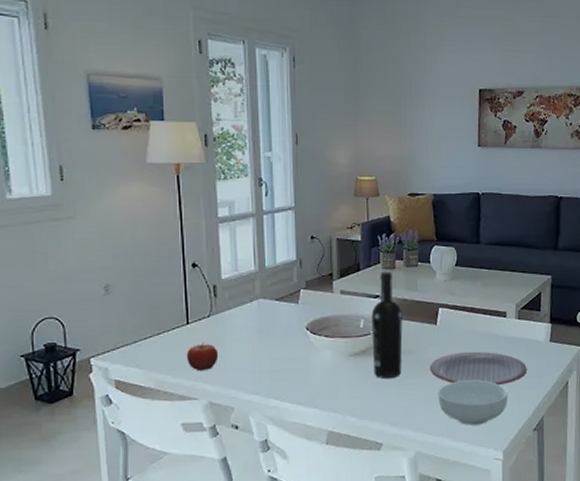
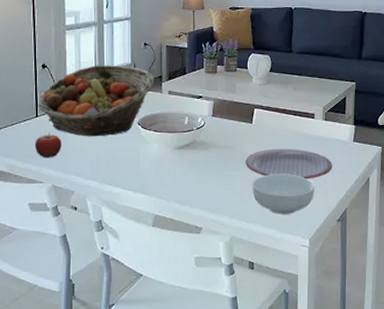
fruit basket: none [188,262,324,345] -> present [38,65,154,137]
wine bottle: present [371,271,403,379] -> none [195,75,222,171]

